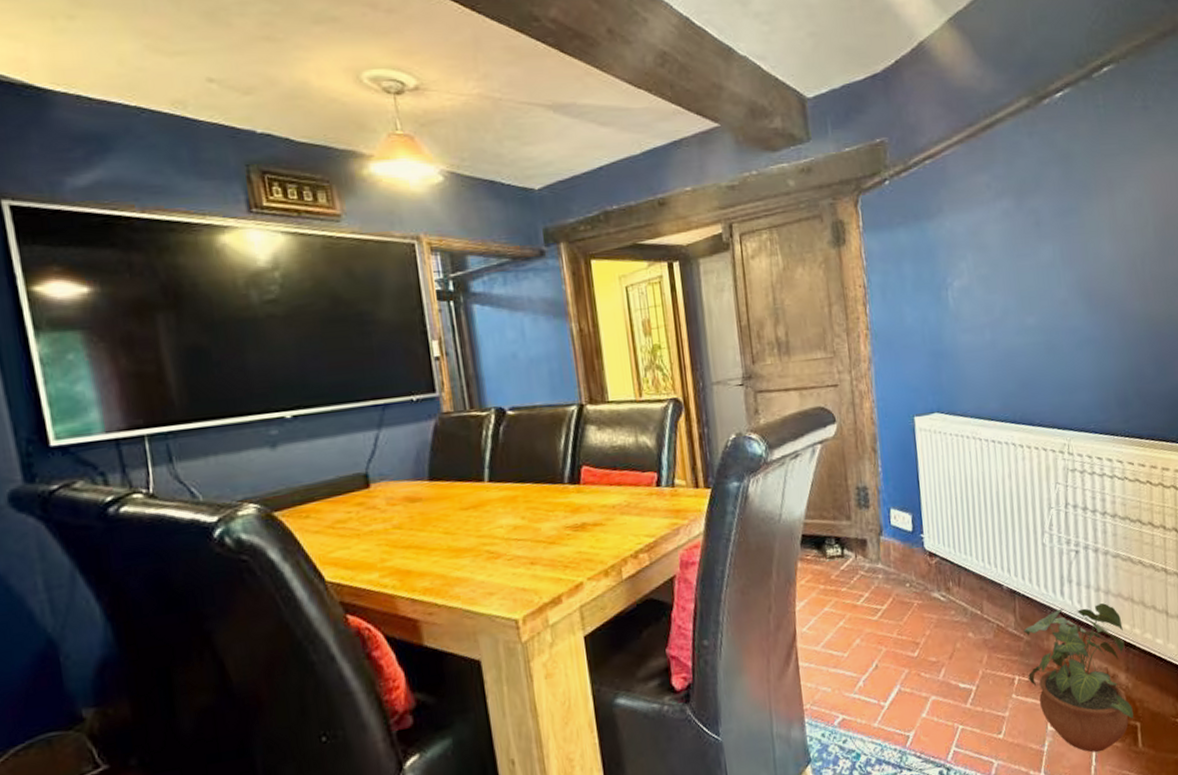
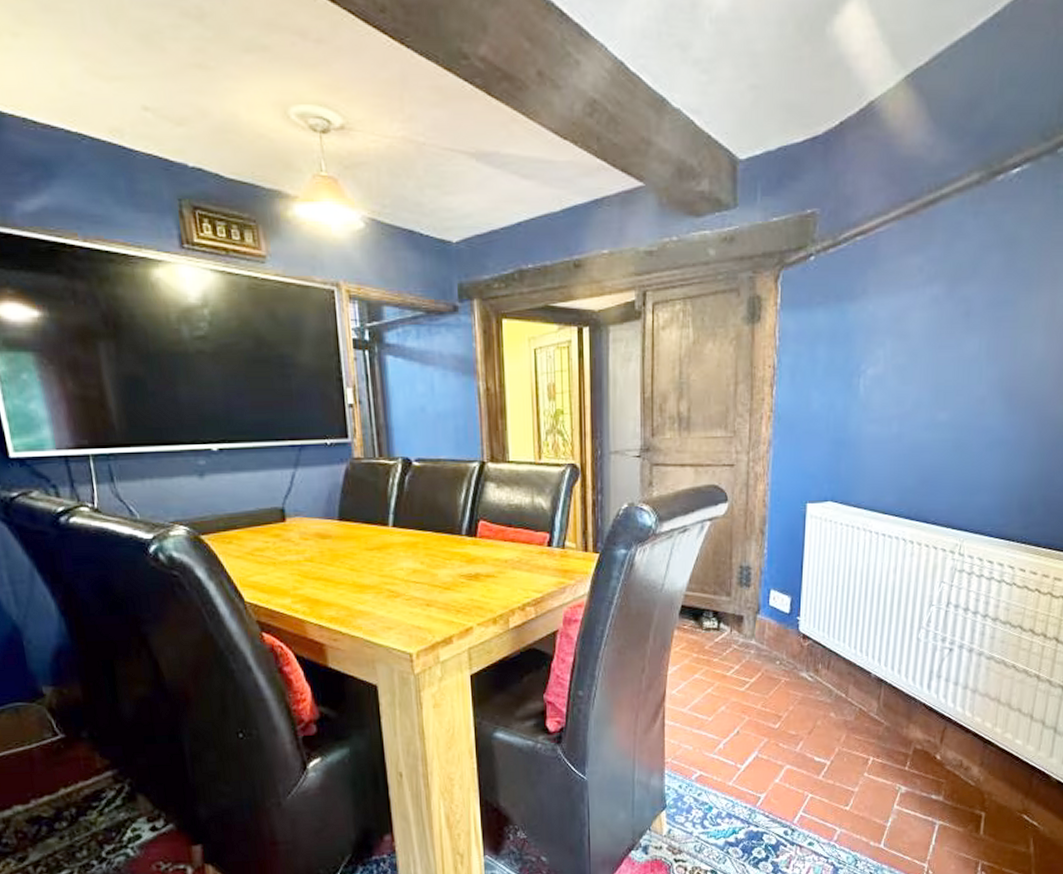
potted plant: present [1023,603,1134,753] -> none [883,701,984,834]

